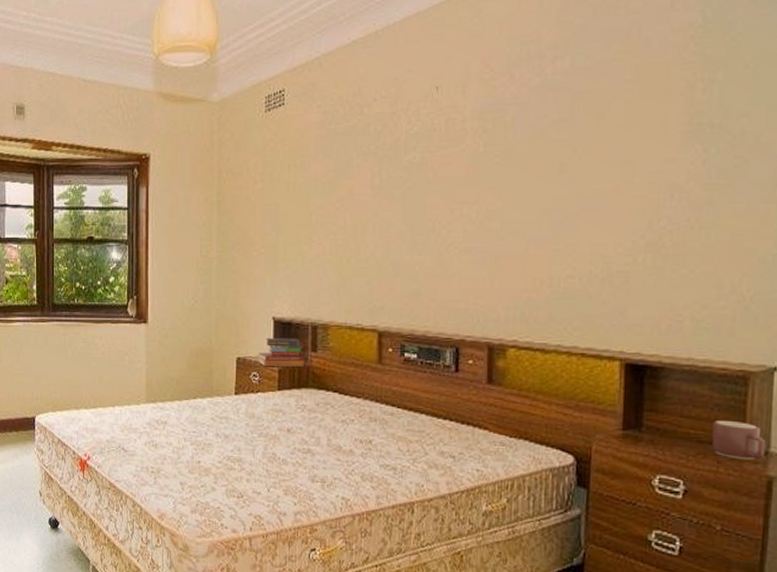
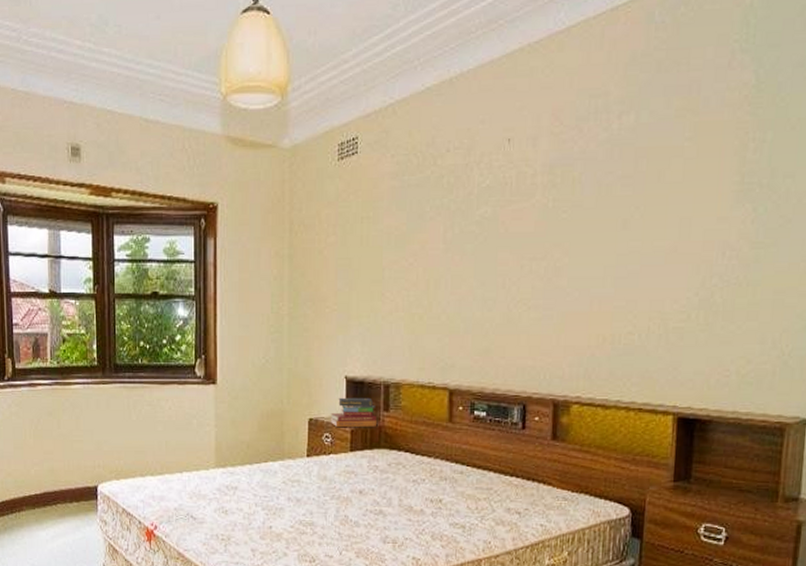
mug: present [711,419,766,460] -> none [750,469,798,507]

